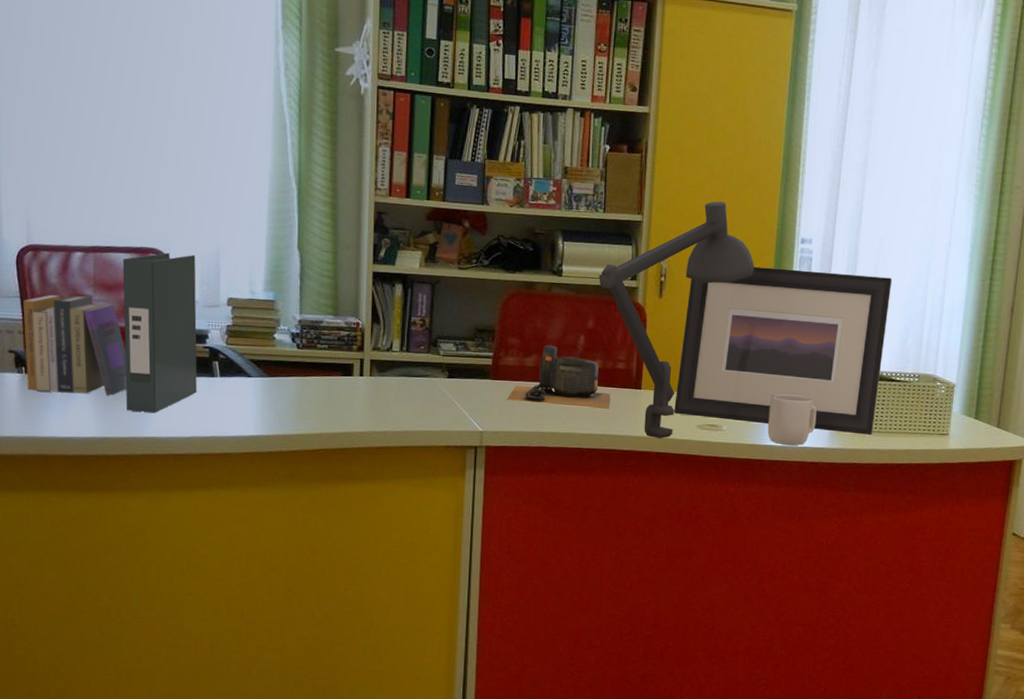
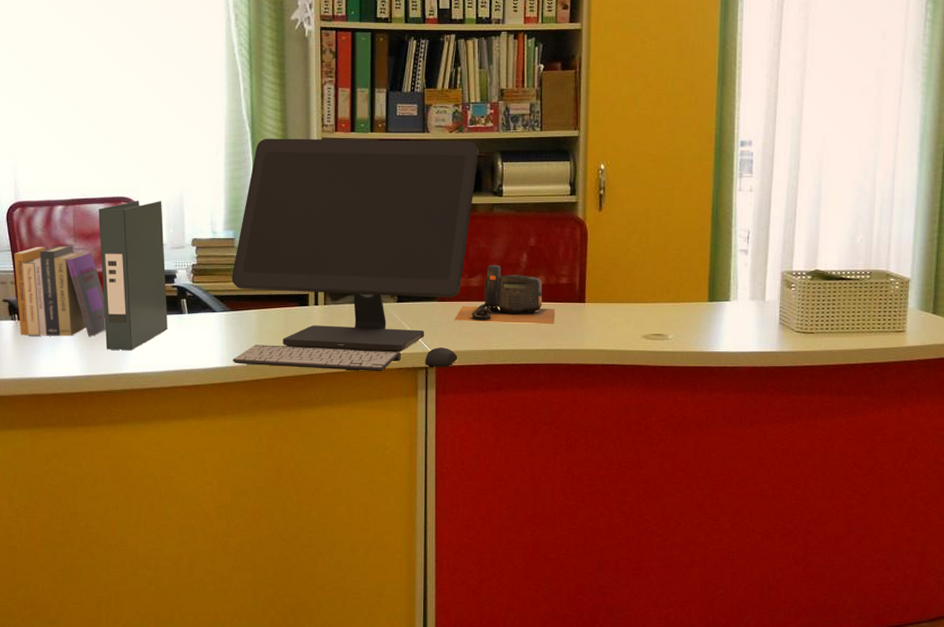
computer: none [268,197,540,449] -> present [232,138,479,372]
desk lamp: present [599,201,755,439] -> none [538,110,694,351]
picture frame: present [674,266,893,435] -> none [619,173,838,336]
mug: present [767,393,817,445] -> none [714,298,765,350]

